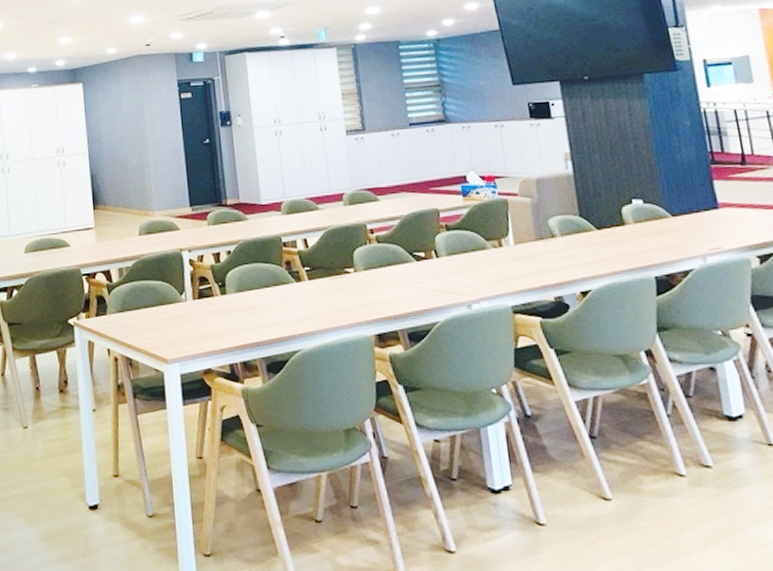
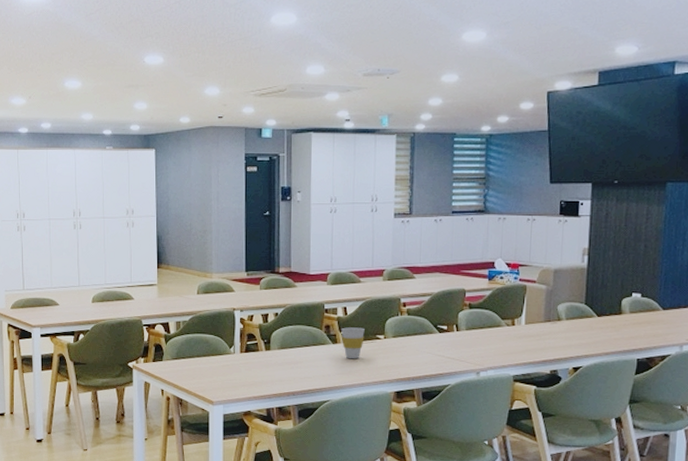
cup: none [304,261,332,299] -> present [341,327,365,359]

